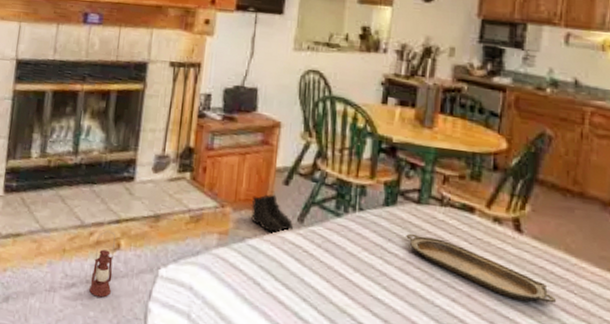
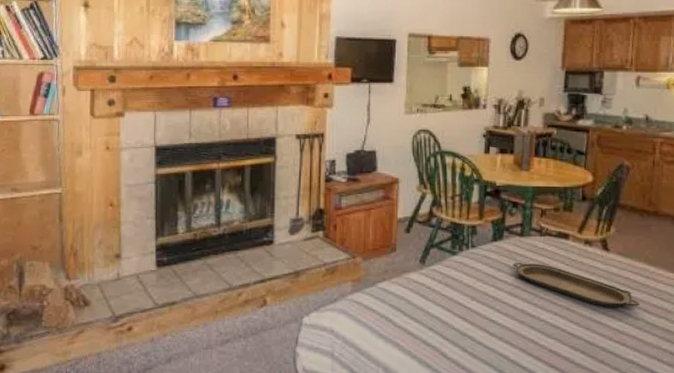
lantern: present [89,230,116,298] -> none [243,290,263,349]
boots: present [251,194,294,233] -> none [378,242,417,275]

